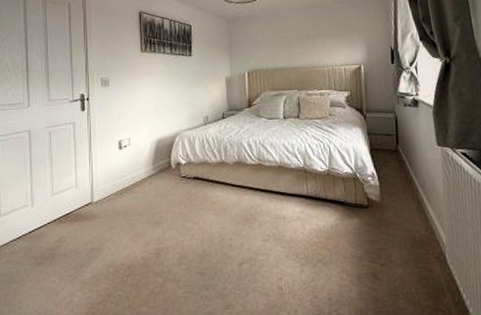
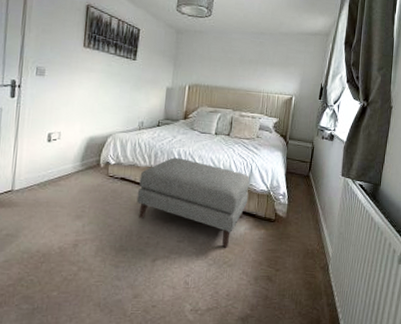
ottoman: none [212,148,333,244] -> present [136,157,250,248]

